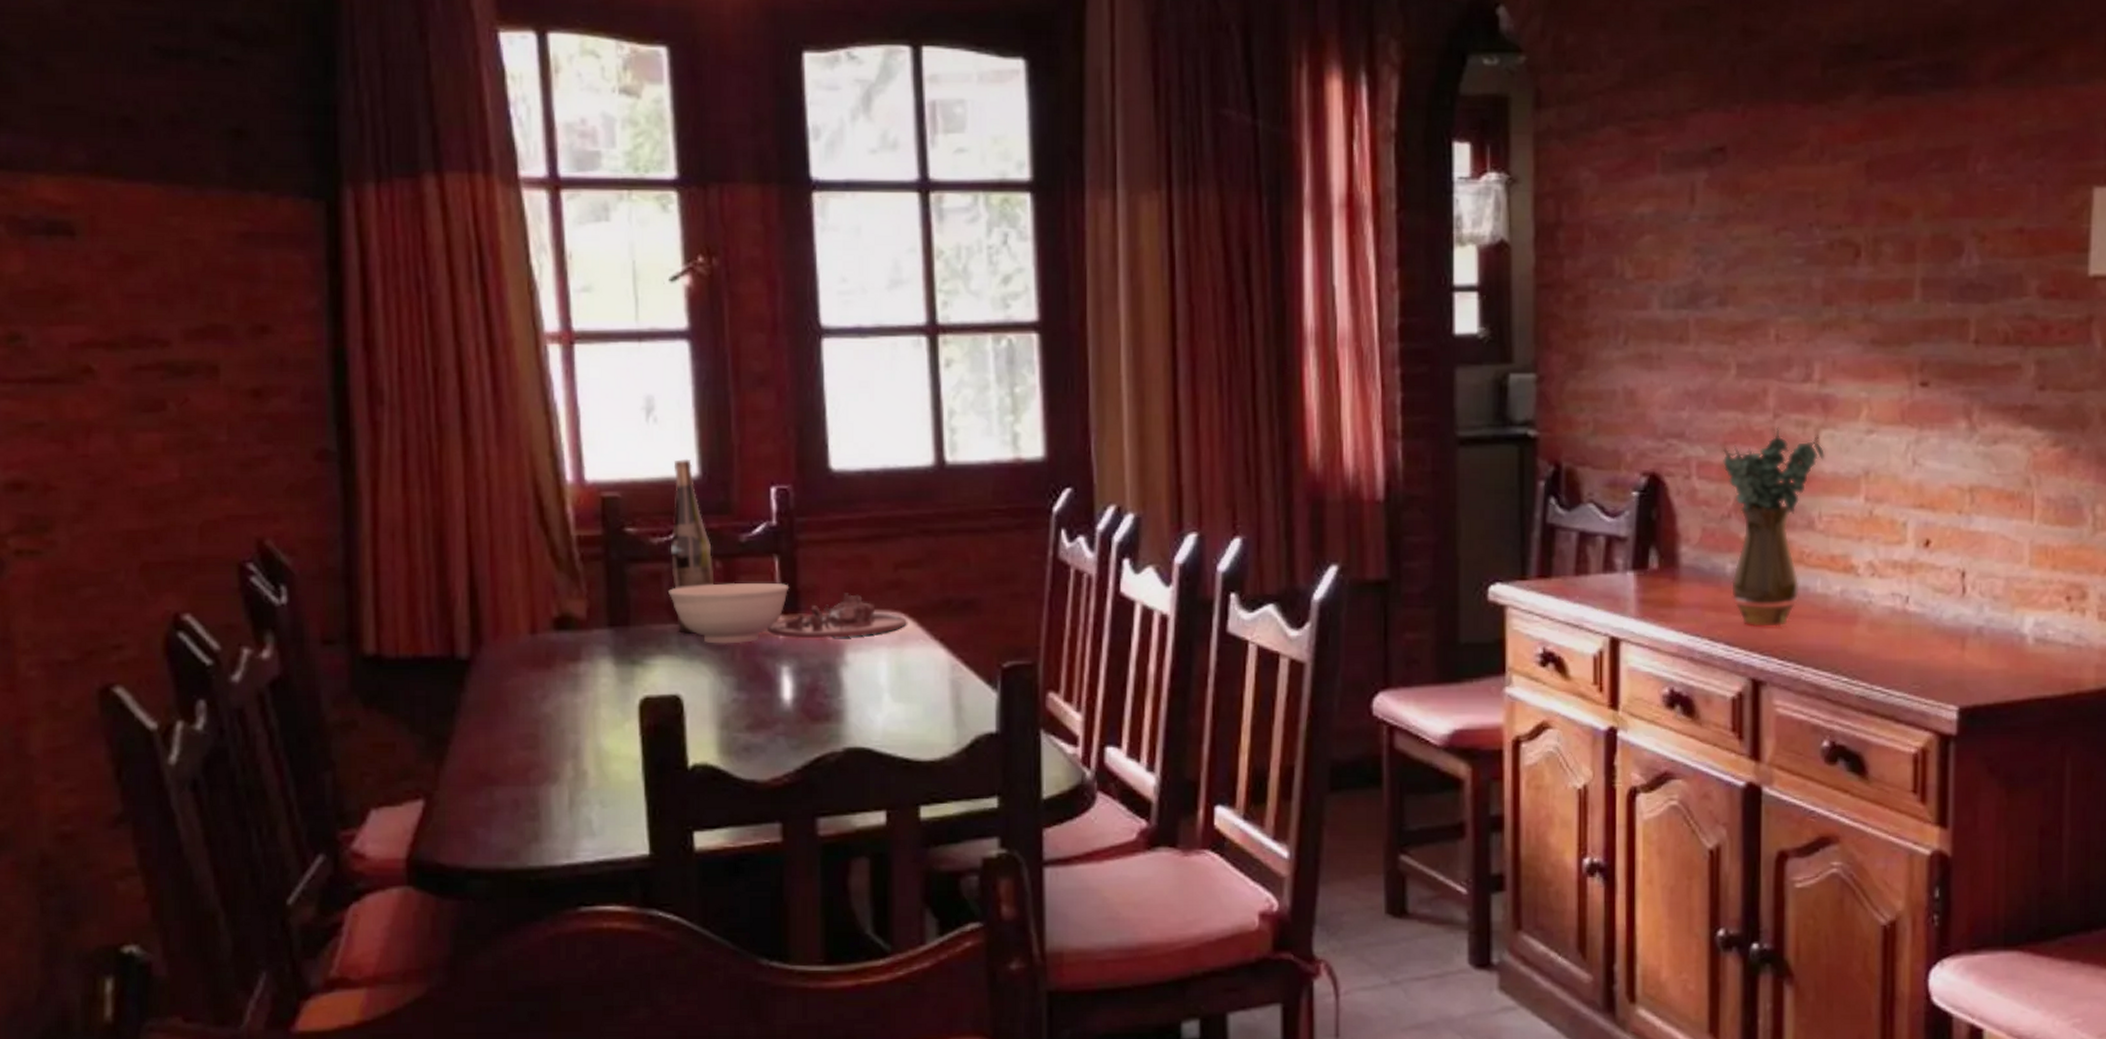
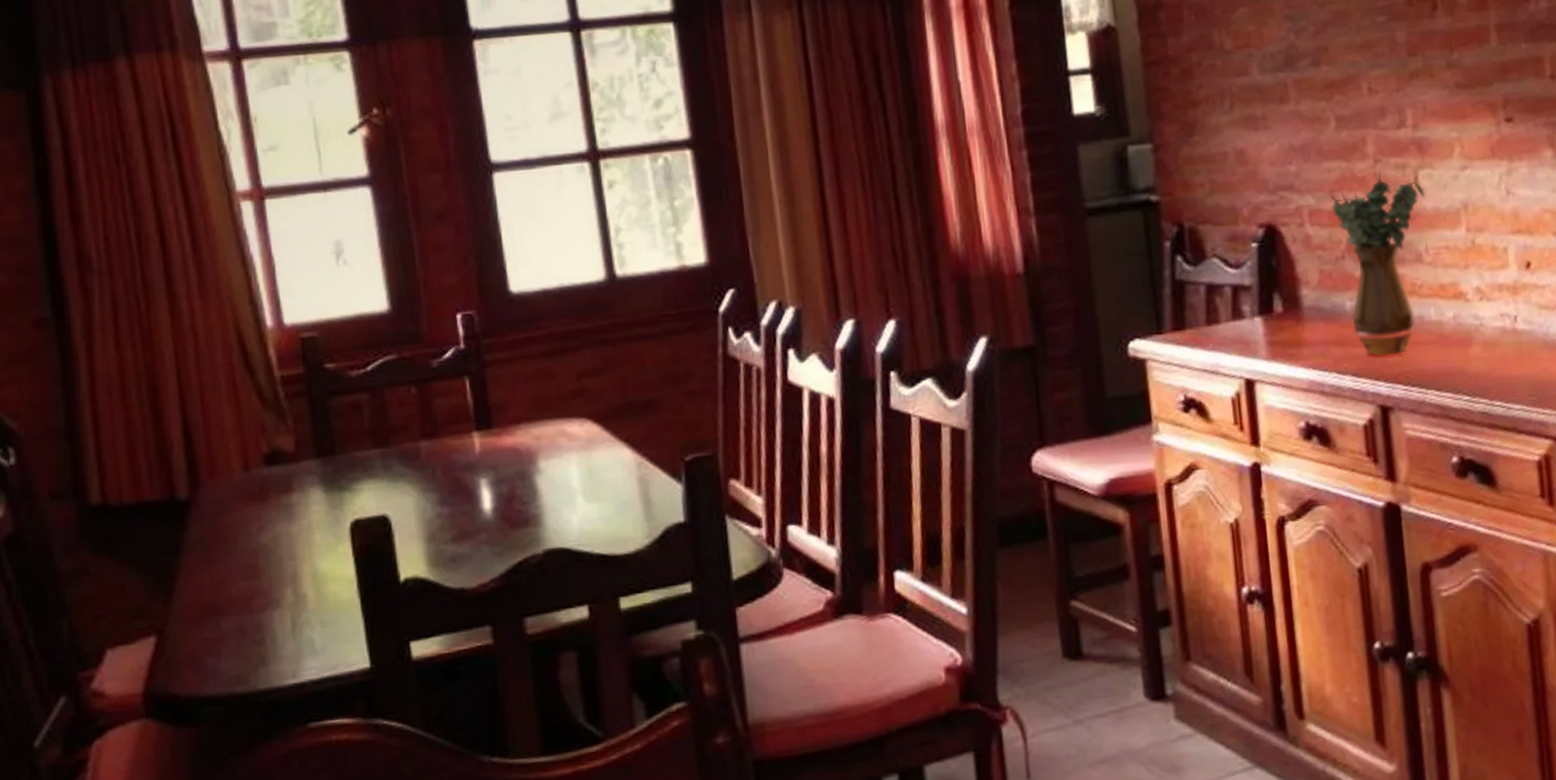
bowl: present [668,583,790,644] -> none [369,402,481,465]
wine bottle: present [671,458,715,634] -> none [365,295,412,458]
plate: present [766,593,907,639] -> none [463,405,593,453]

